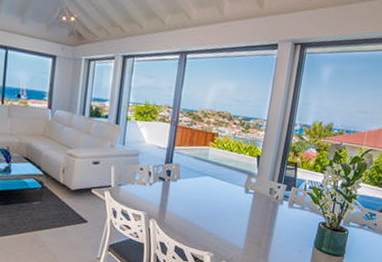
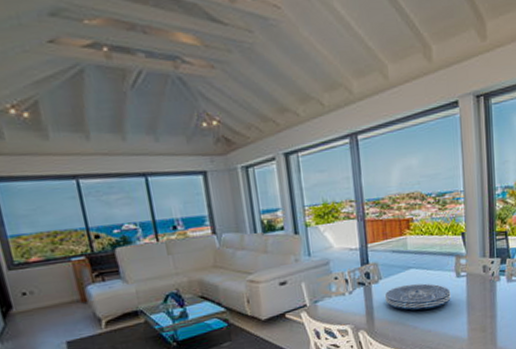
placemat: none [179,188,237,215] -> present [384,283,451,310]

